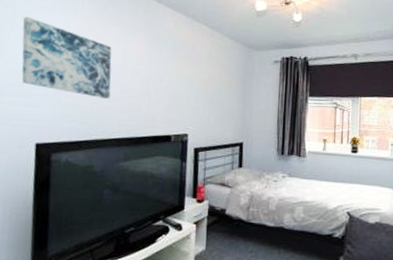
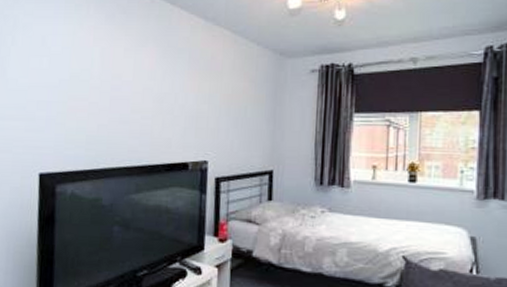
wall art: present [22,16,112,99] -> none [23,29,120,122]

